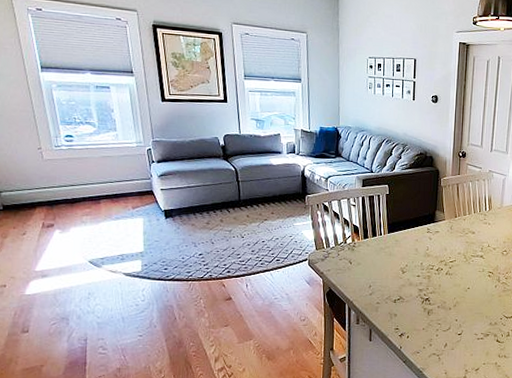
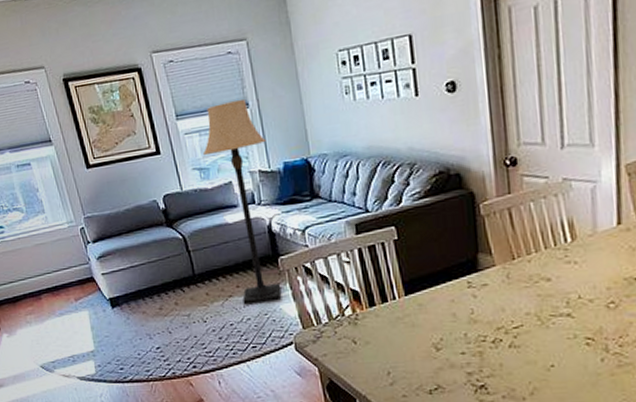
lamp: none [261,74,310,227] -> present [202,100,282,304]

